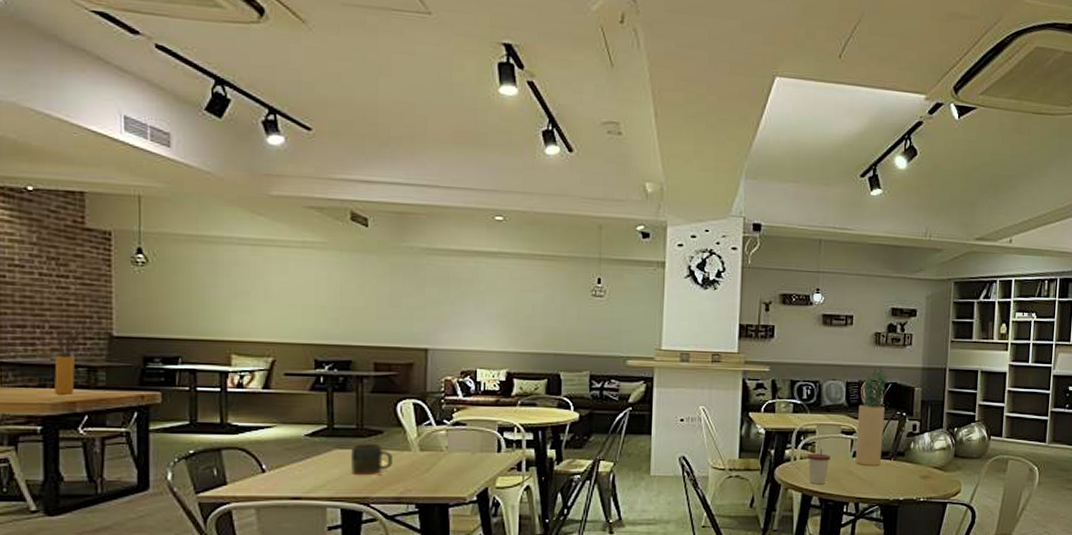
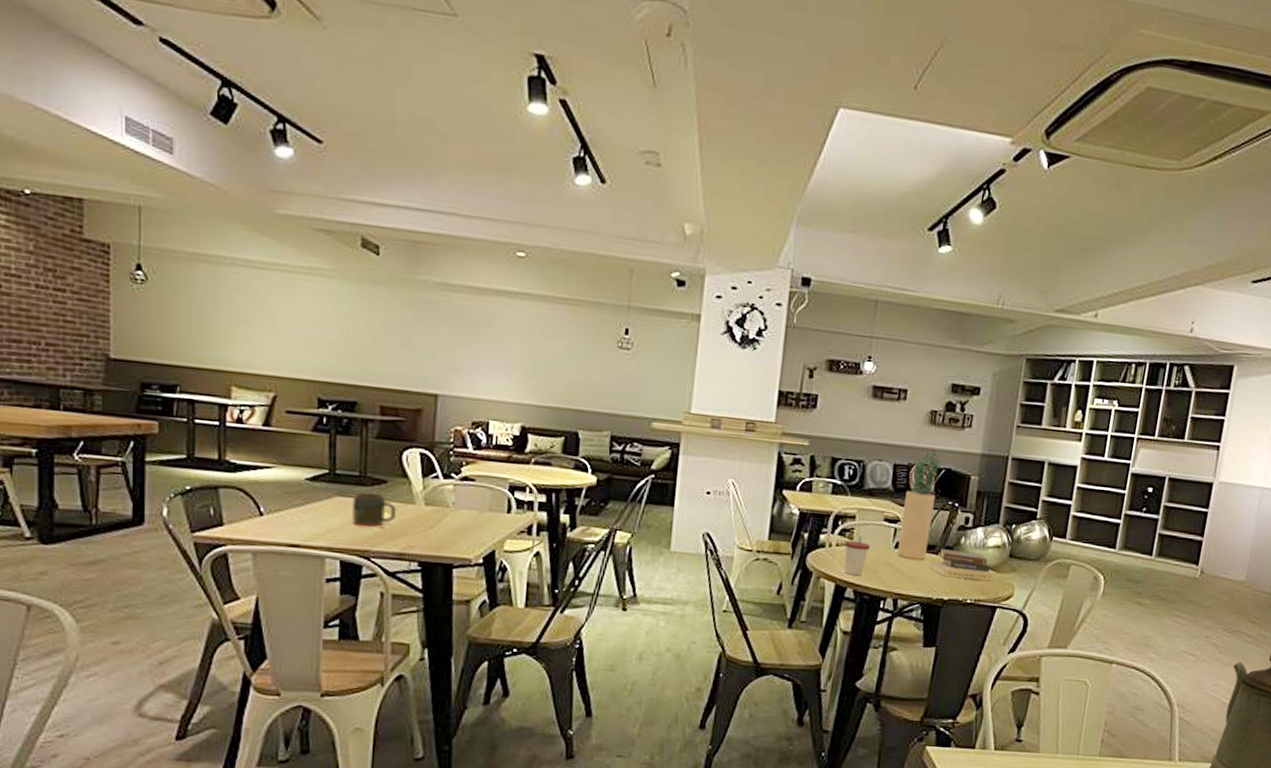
vase: present [53,323,86,395] -> none [49,342,83,418]
books: none [885,455,941,480] -> present [929,549,993,581]

